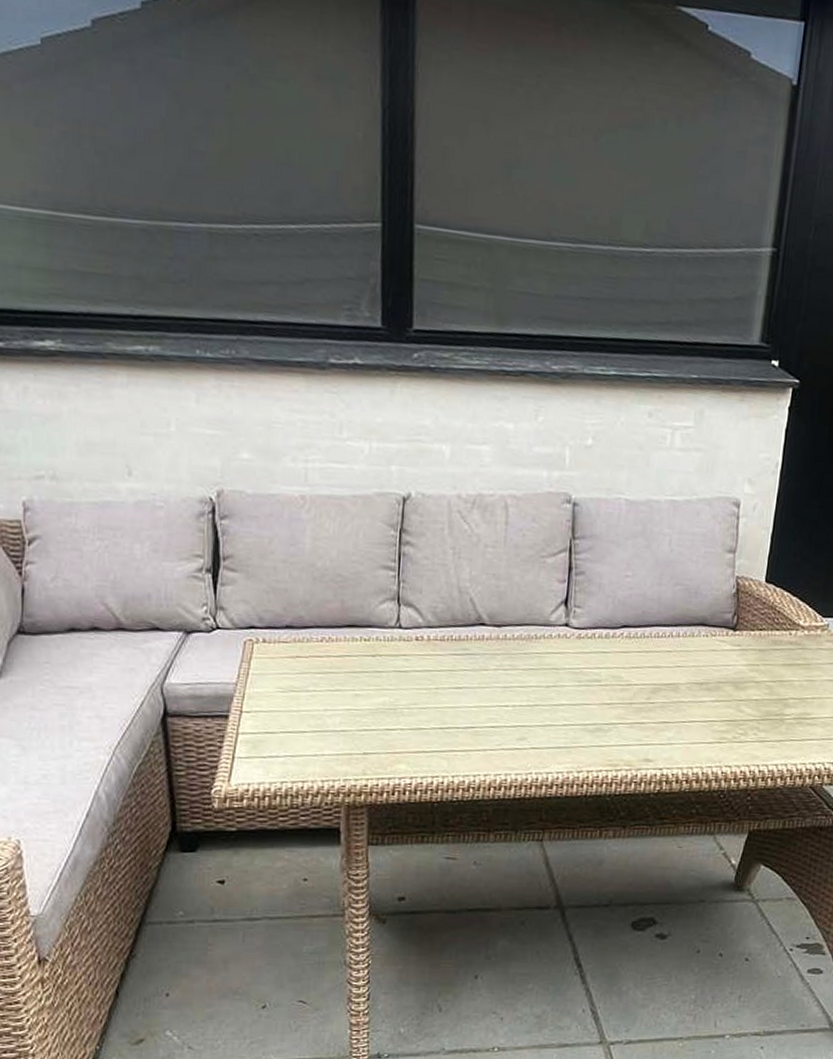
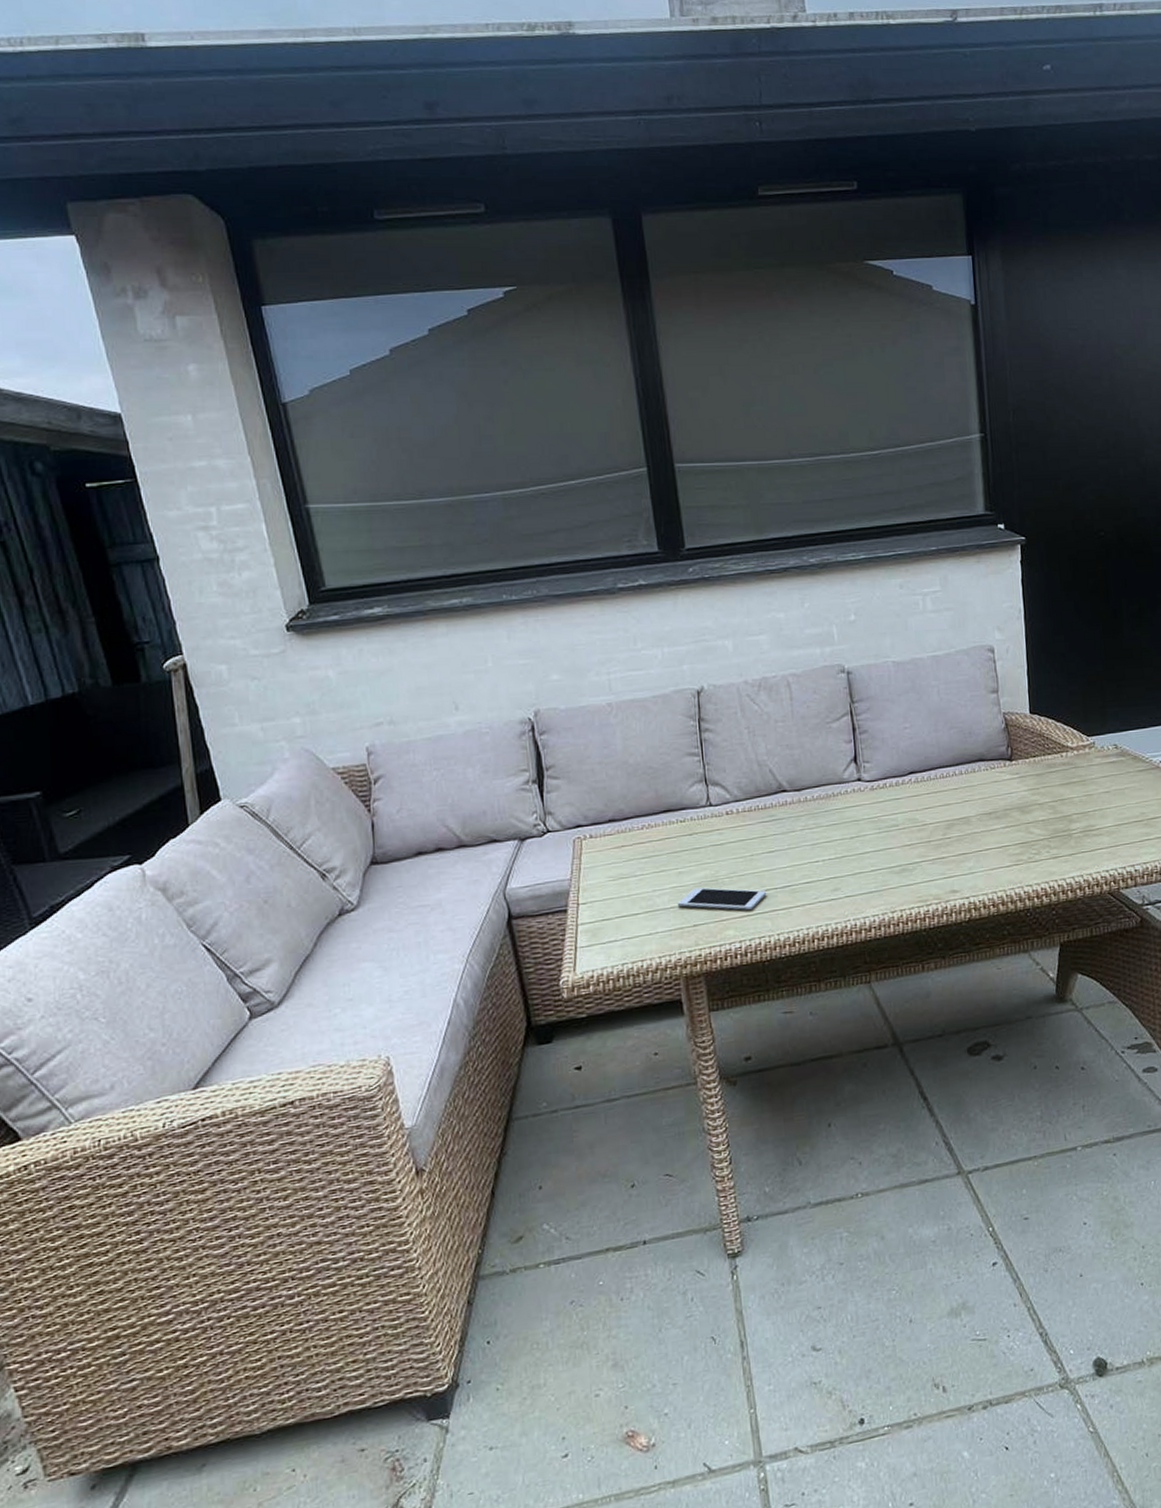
cell phone: none [348,713,448,747] -> present [677,887,767,911]

